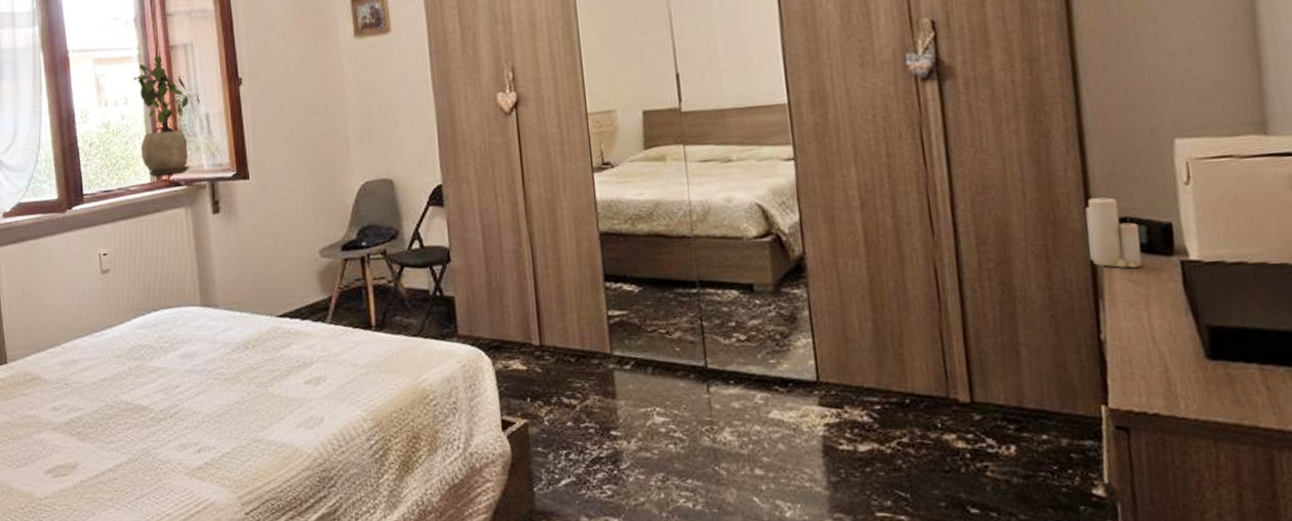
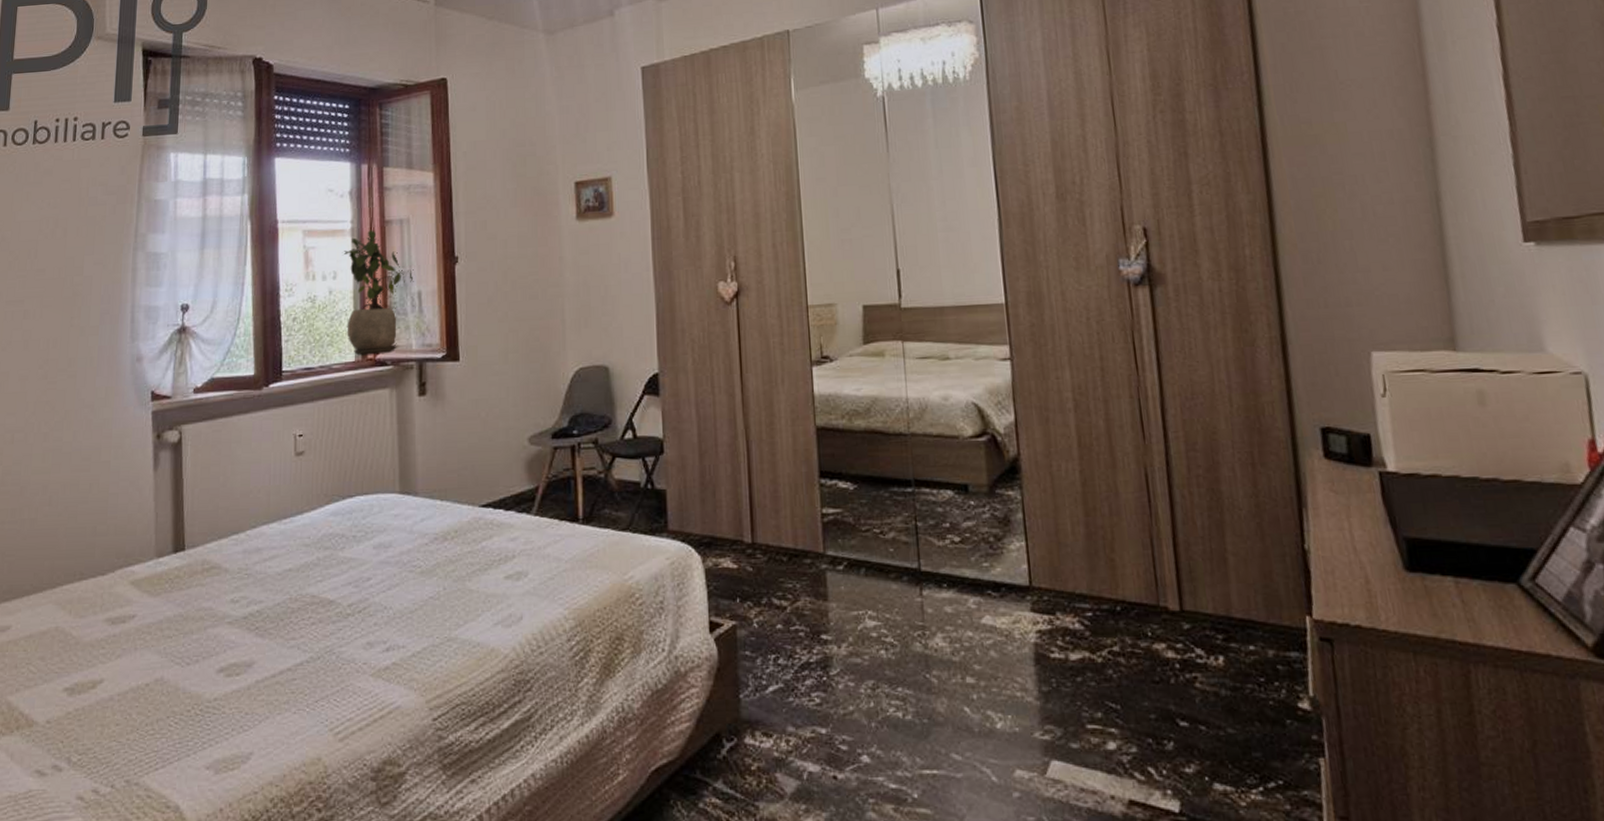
candle: present [1085,195,1142,268] -> none [1288,404,1343,478]

